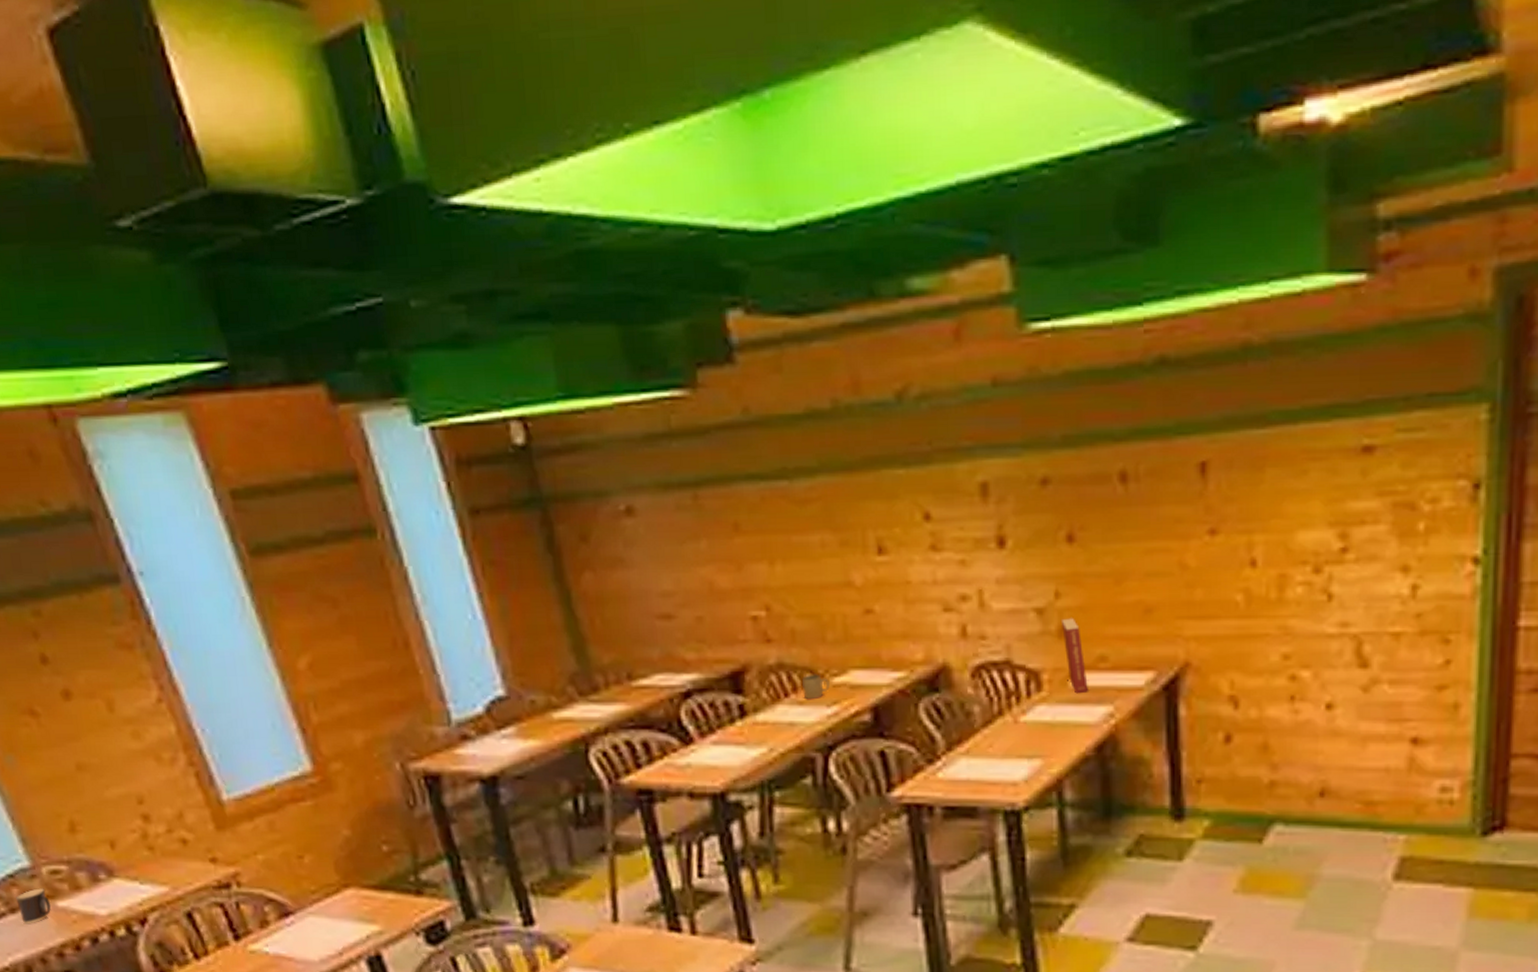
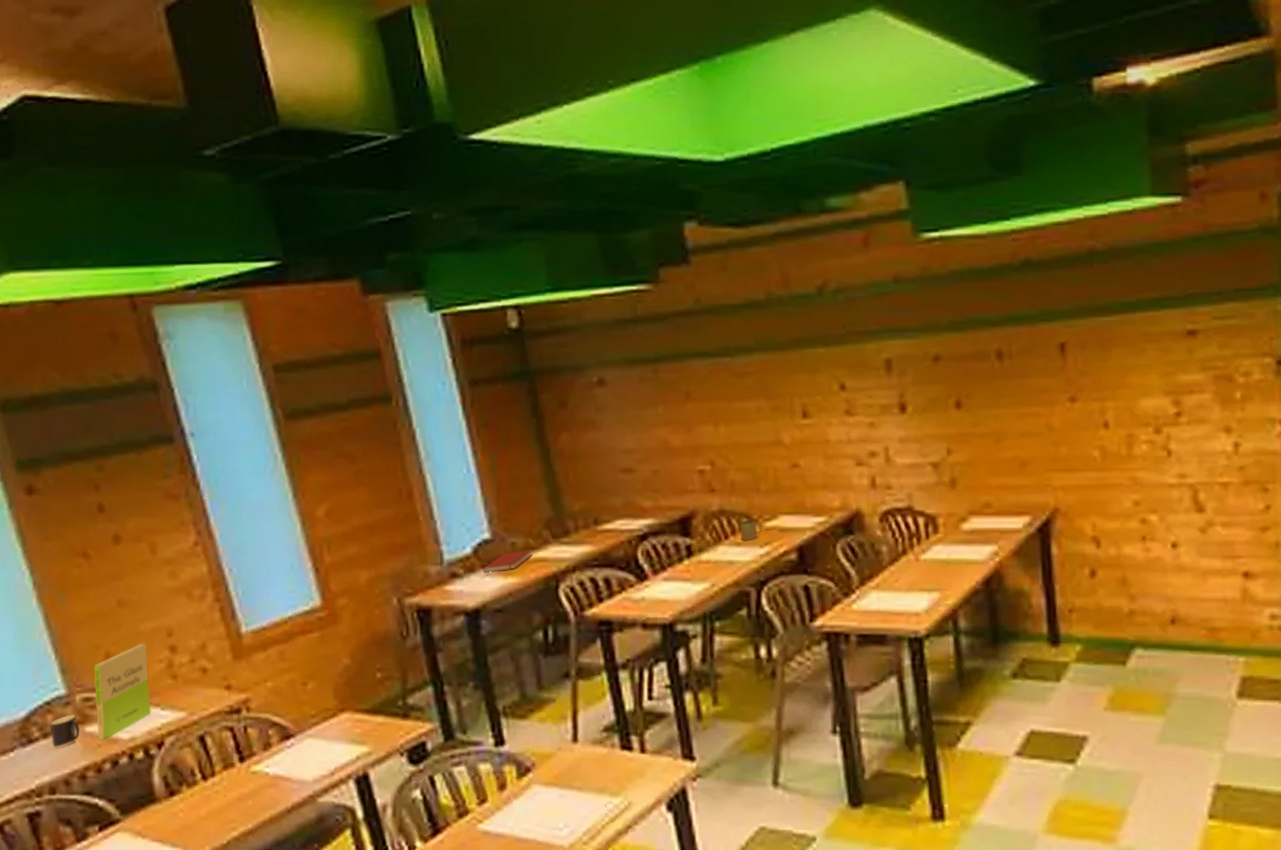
book: none [57,812,128,917] -> present [93,644,151,741]
book: none [499,709,556,736] -> present [483,550,533,574]
book: present [1062,618,1088,694] -> none [953,471,976,535]

